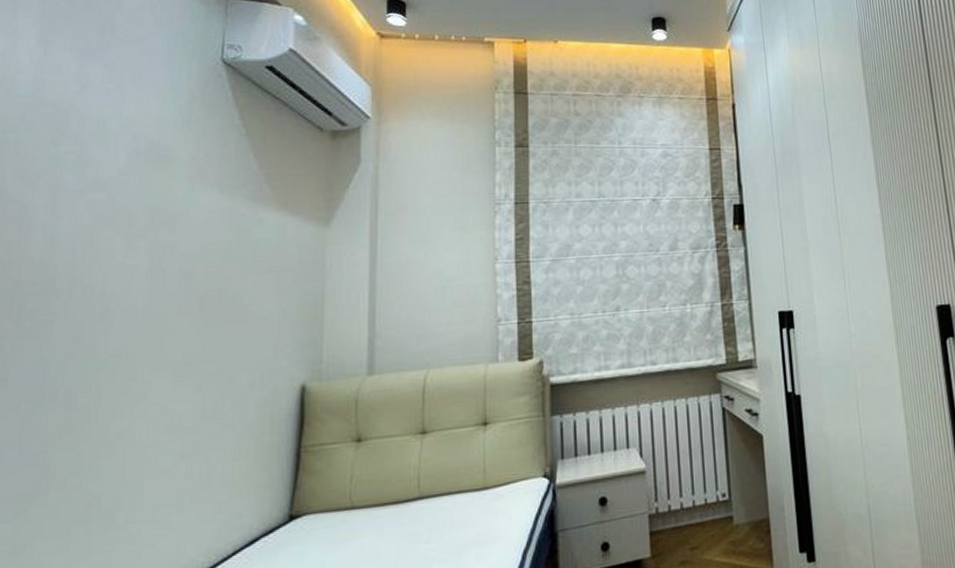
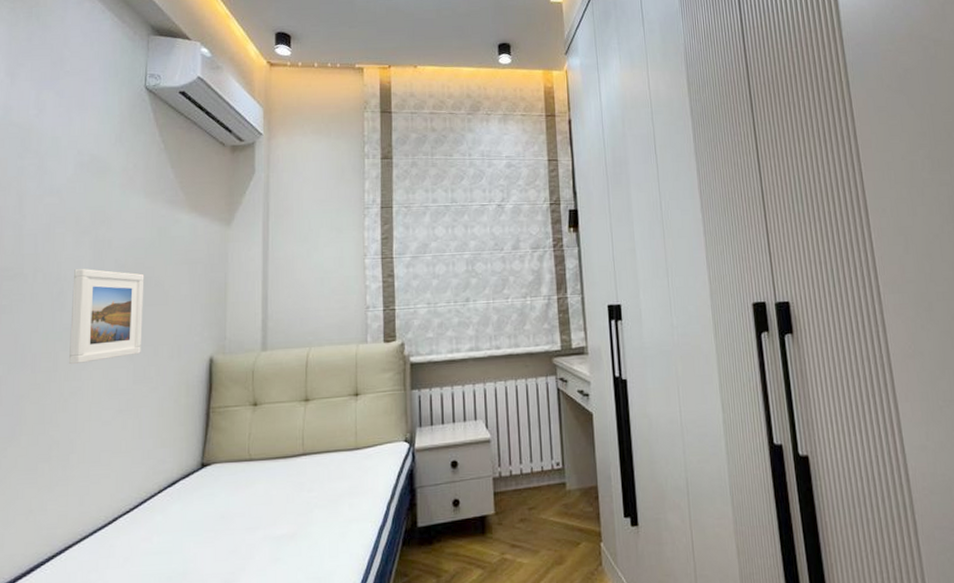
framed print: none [116,280,218,400] -> present [69,269,145,365]

